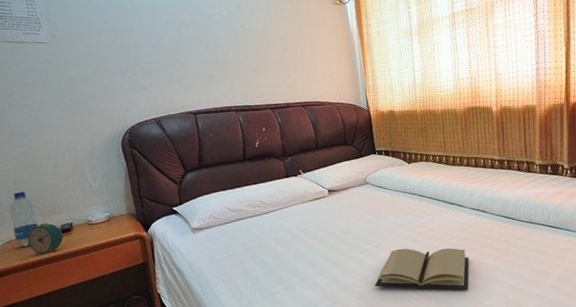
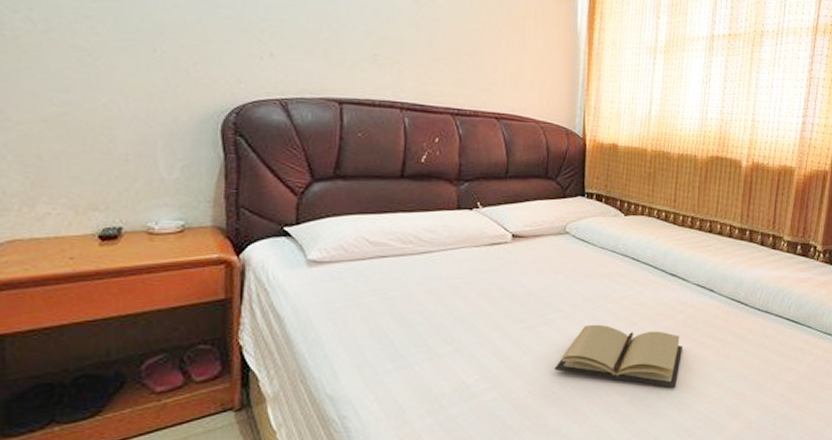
bottle: present [9,191,39,248] -> none [20,171,66,253]
alarm clock: present [28,223,64,254] -> none [43,222,104,268]

